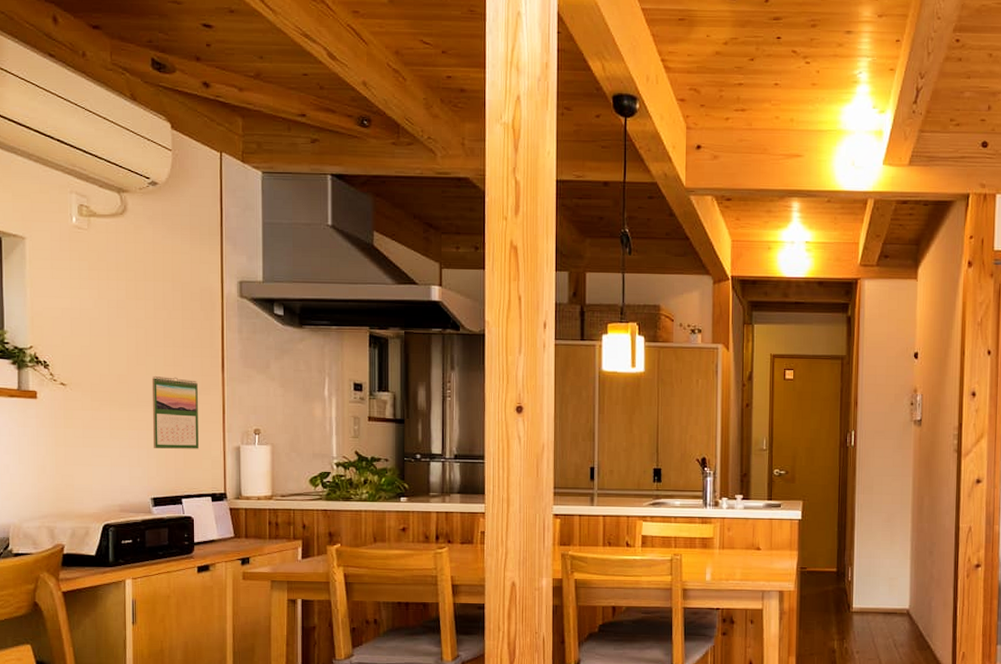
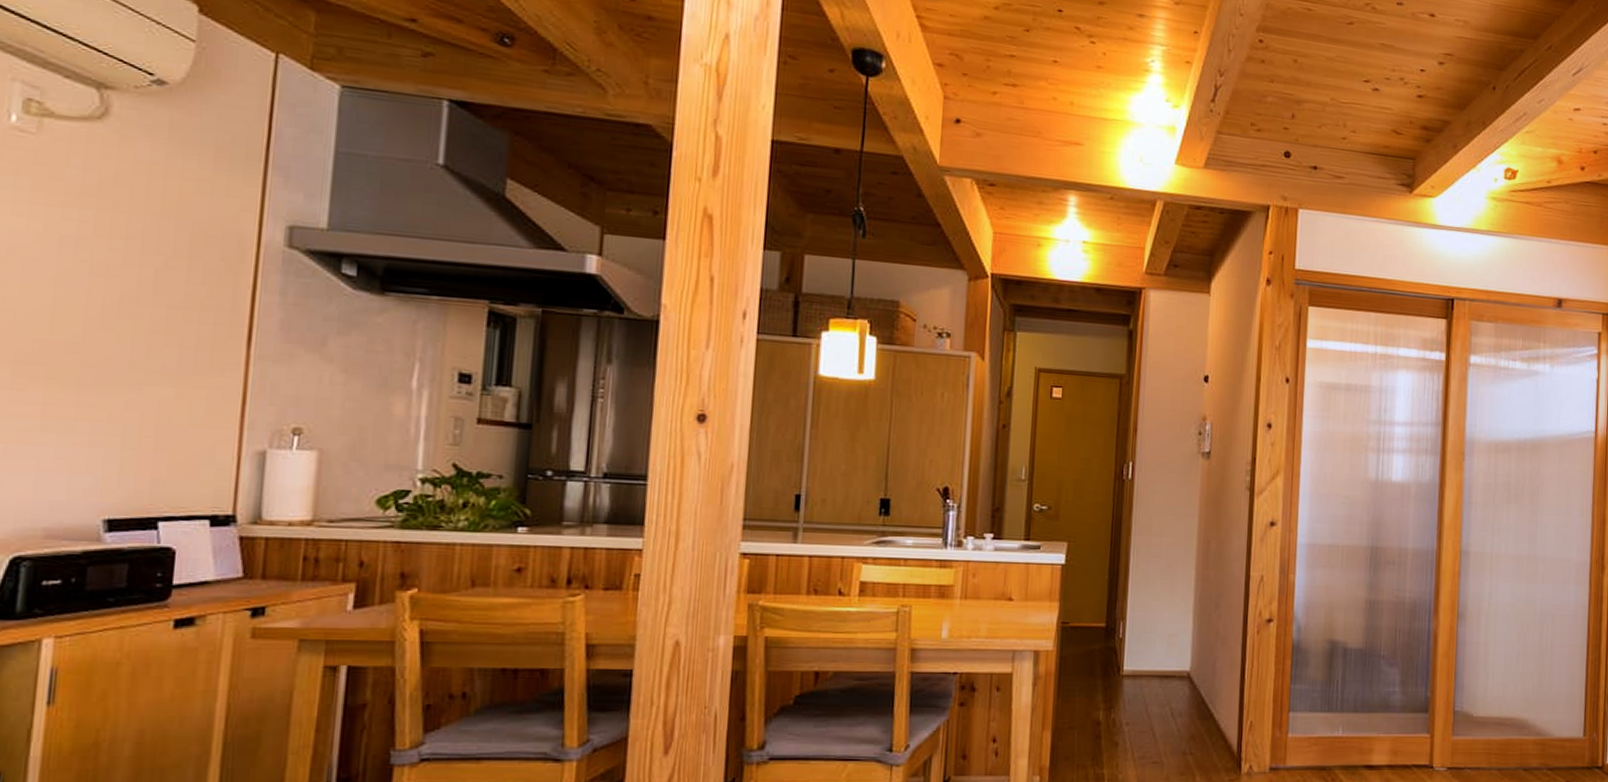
calendar: present [151,375,199,449] -> none [117,345,204,452]

